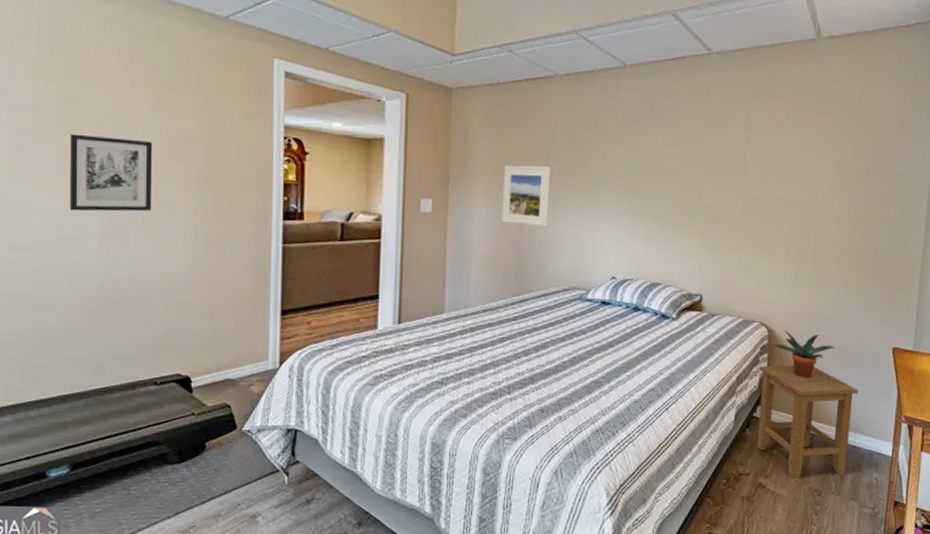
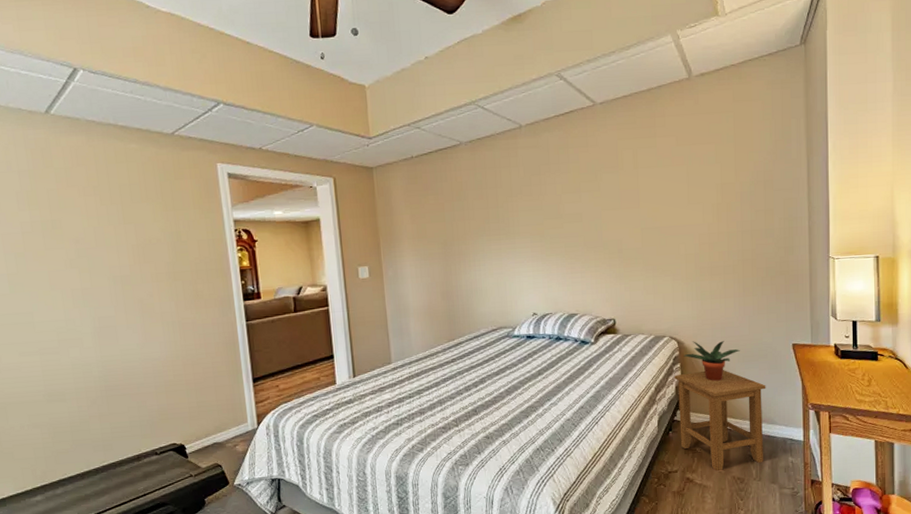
wall art: present [69,133,153,212] -> none [56,249,133,317]
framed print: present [501,165,551,227] -> none [426,223,472,279]

